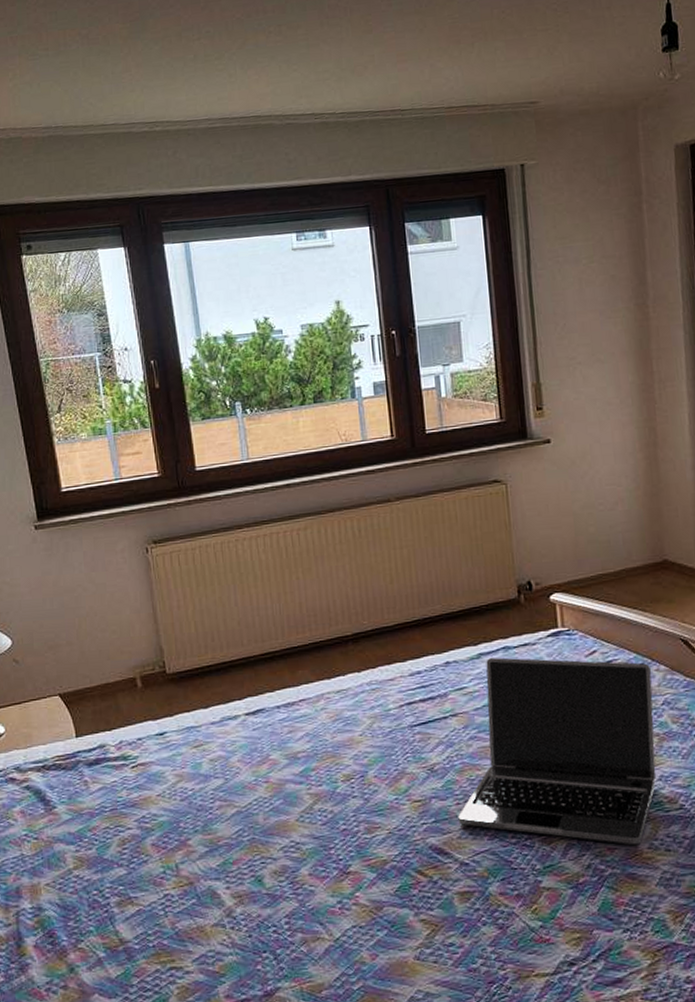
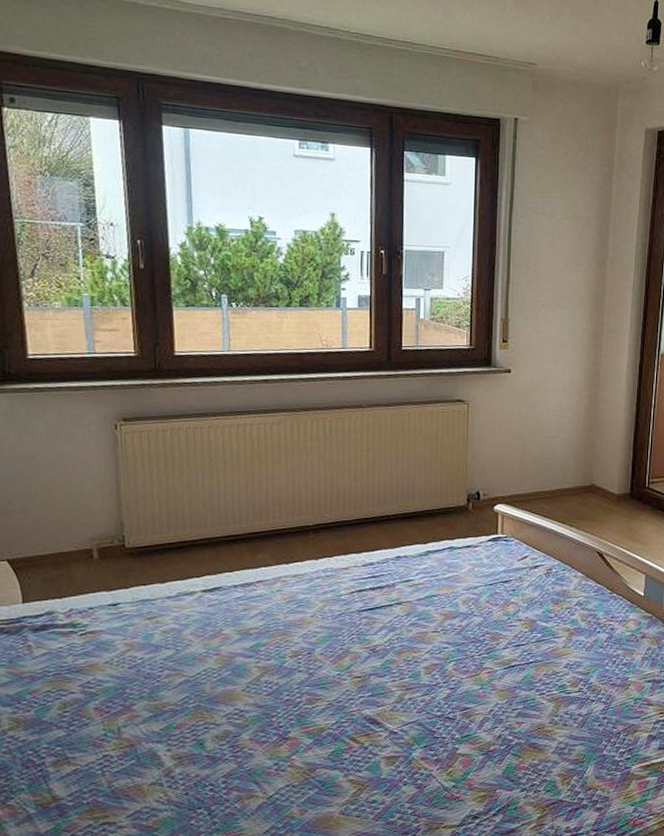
laptop: present [458,657,656,846] -> none [392,556,571,720]

